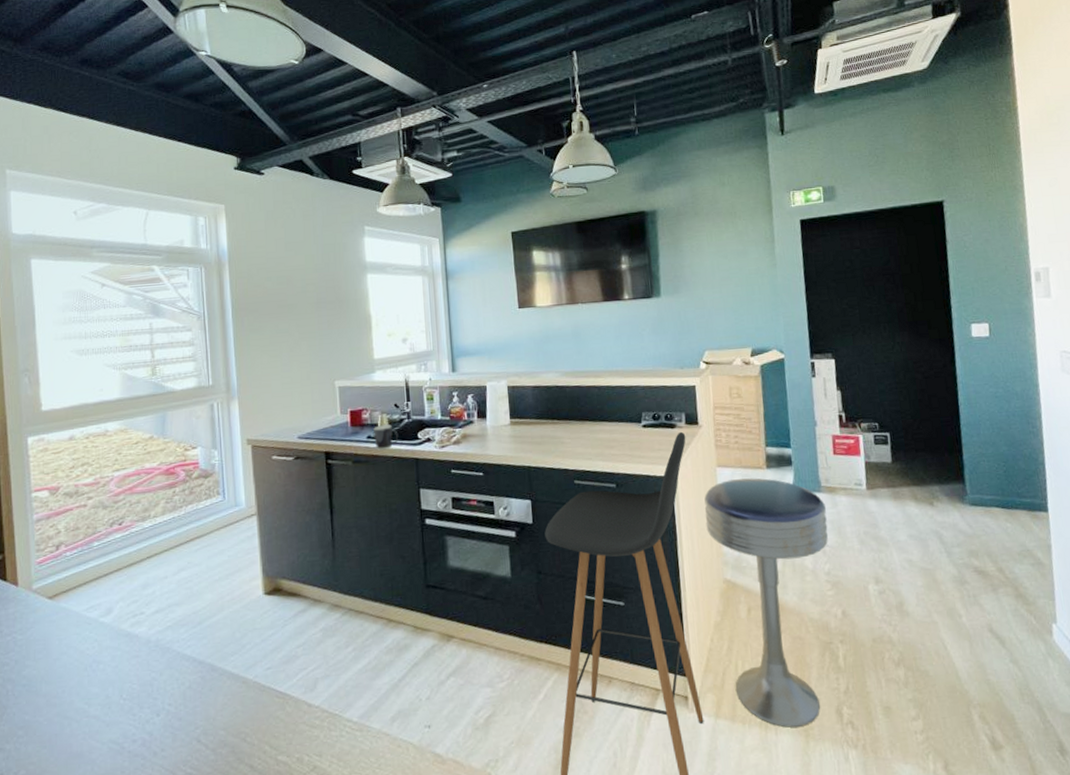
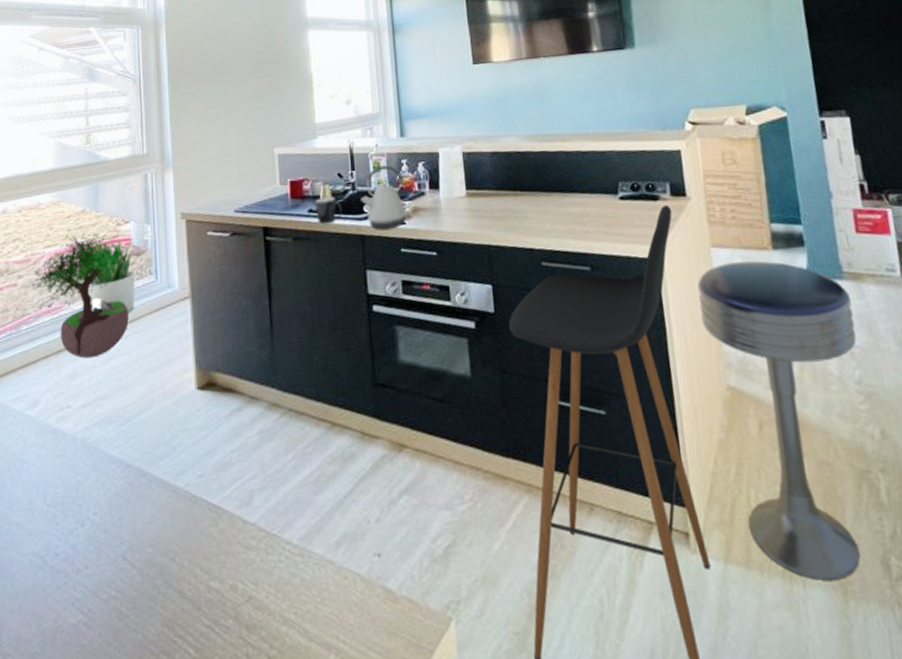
potted tree: none [101,453,198,571] -> present [31,228,129,359]
planter: none [160,462,204,531] -> present [91,238,135,315]
kettle: none [415,397,459,455] -> present [361,165,410,231]

